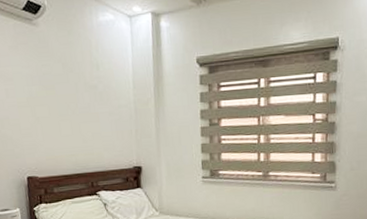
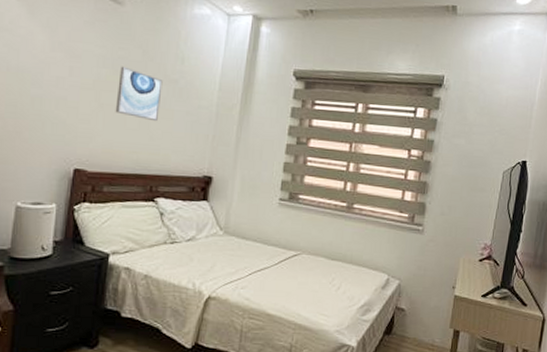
wall art: none [46,81,87,126] -> present [115,66,163,122]

